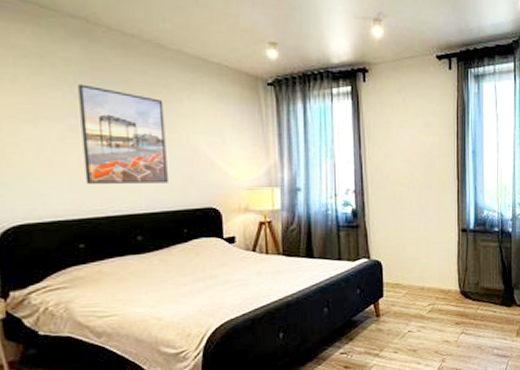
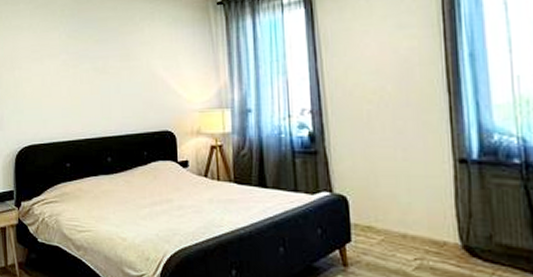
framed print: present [78,84,168,184] -> none [69,24,132,110]

